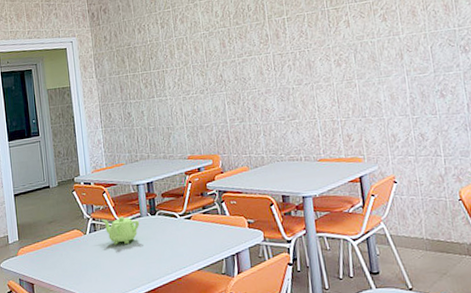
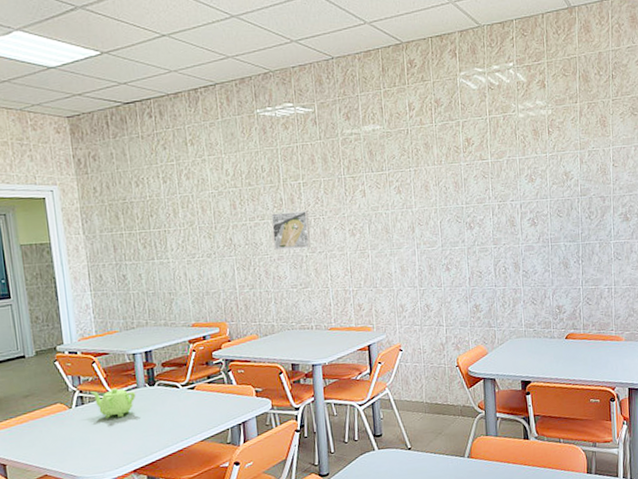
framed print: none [258,44,297,84] -> present [271,211,311,250]

